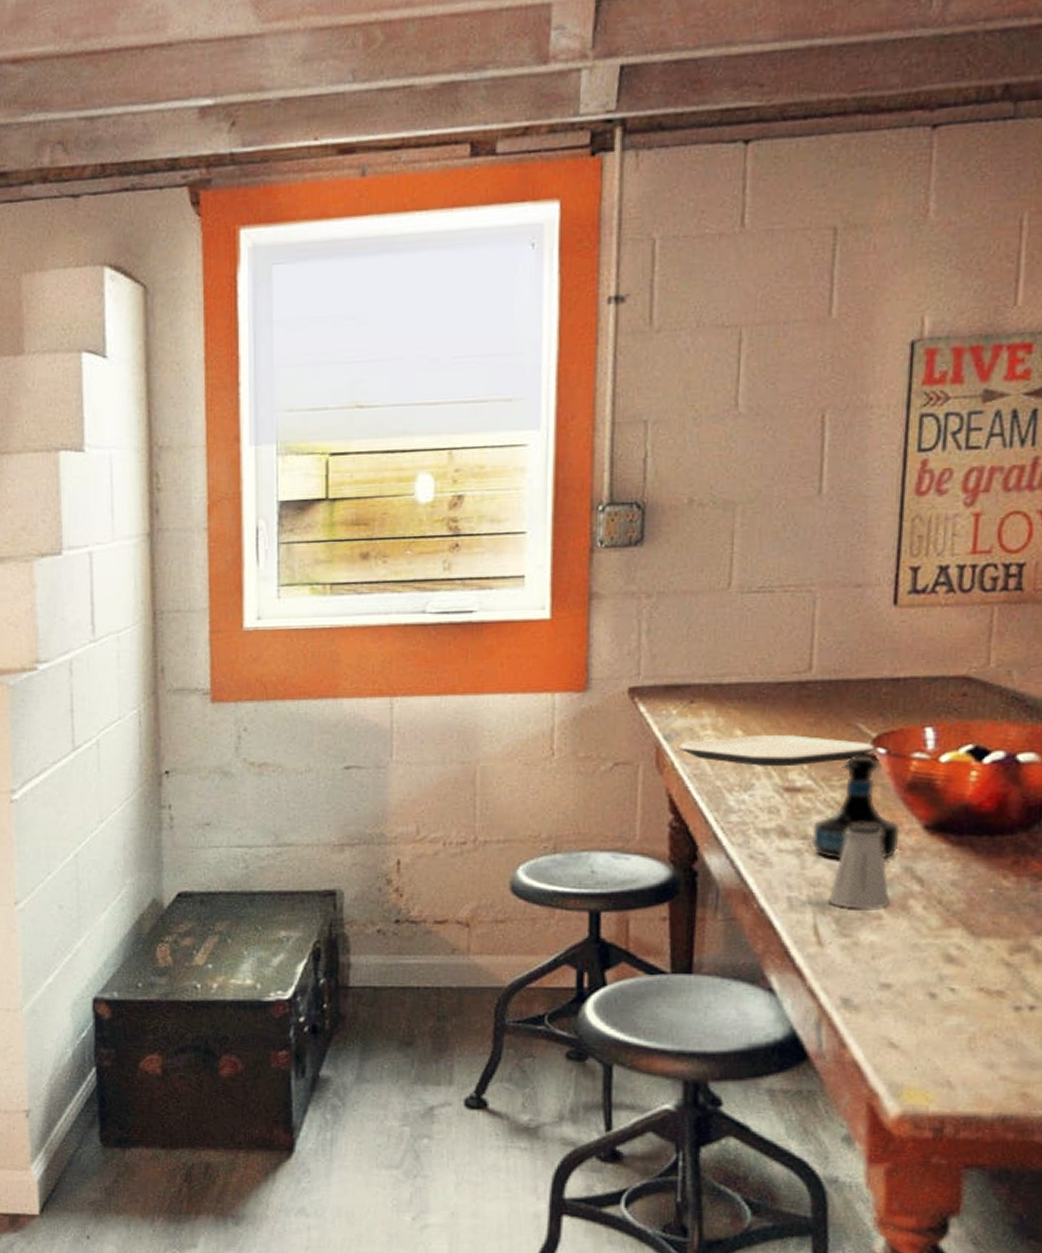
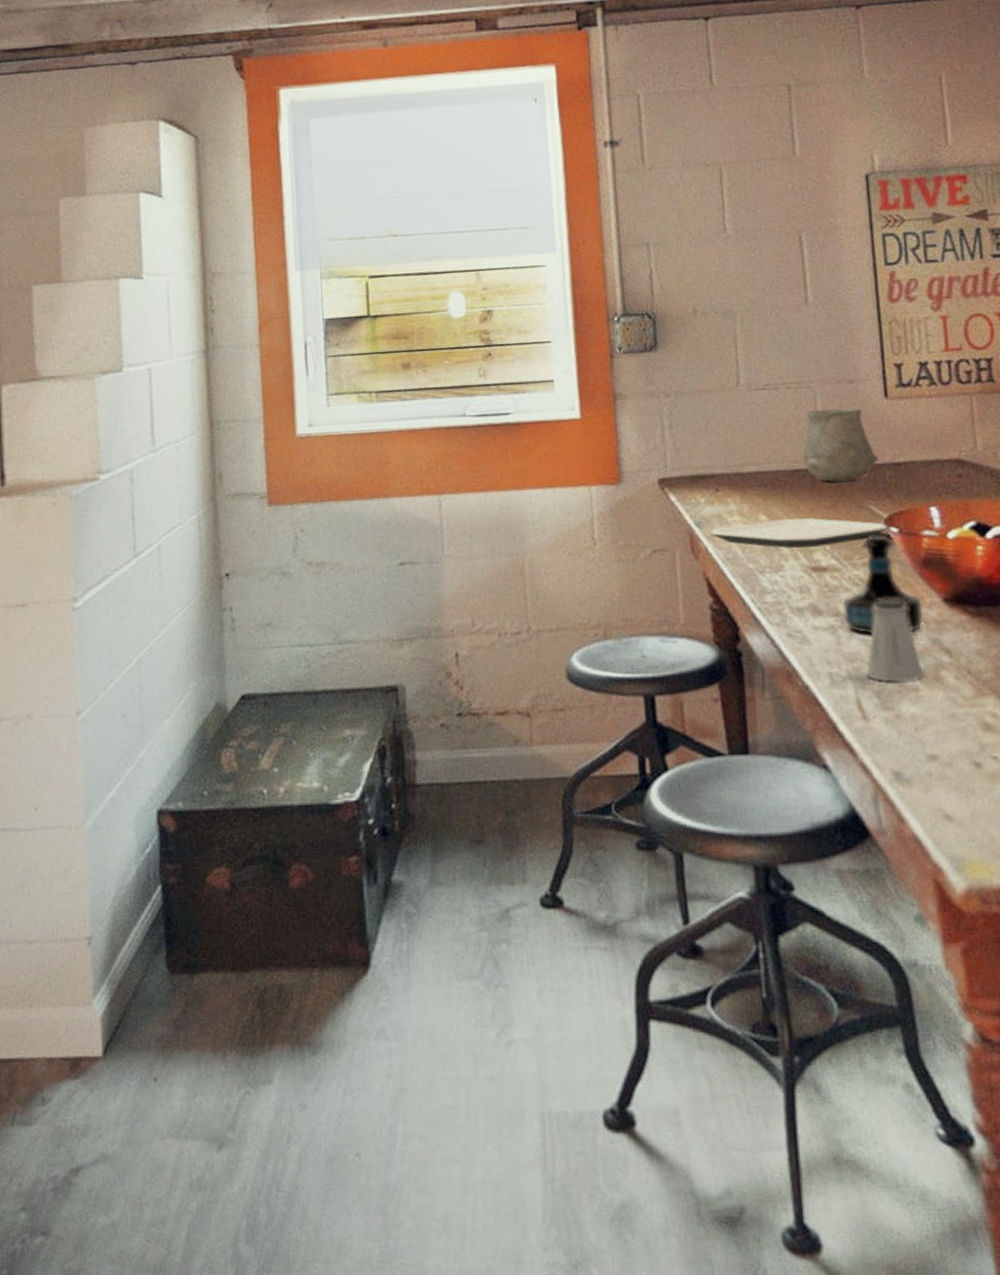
ceramic cup: none [791,616,877,697] -> present [802,408,879,482]

